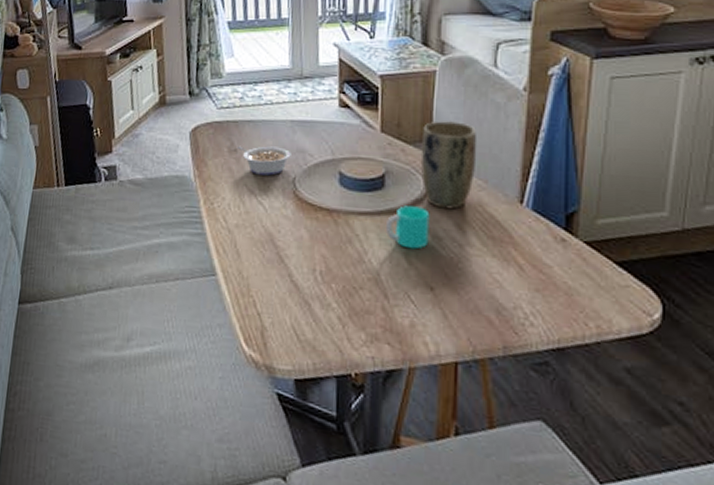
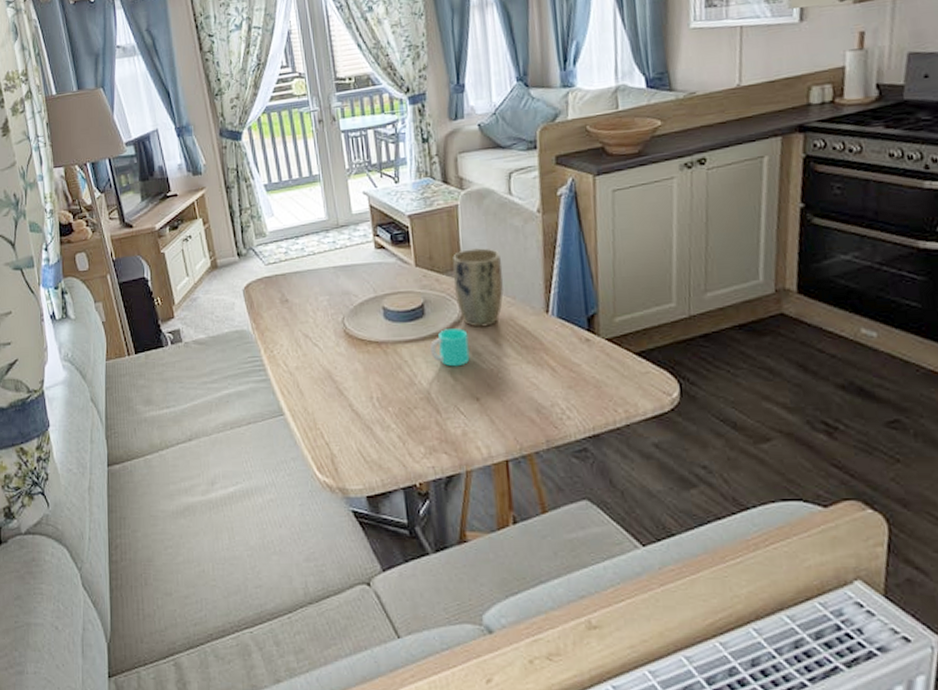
legume: present [236,146,291,176] -> none [287,292,338,320]

